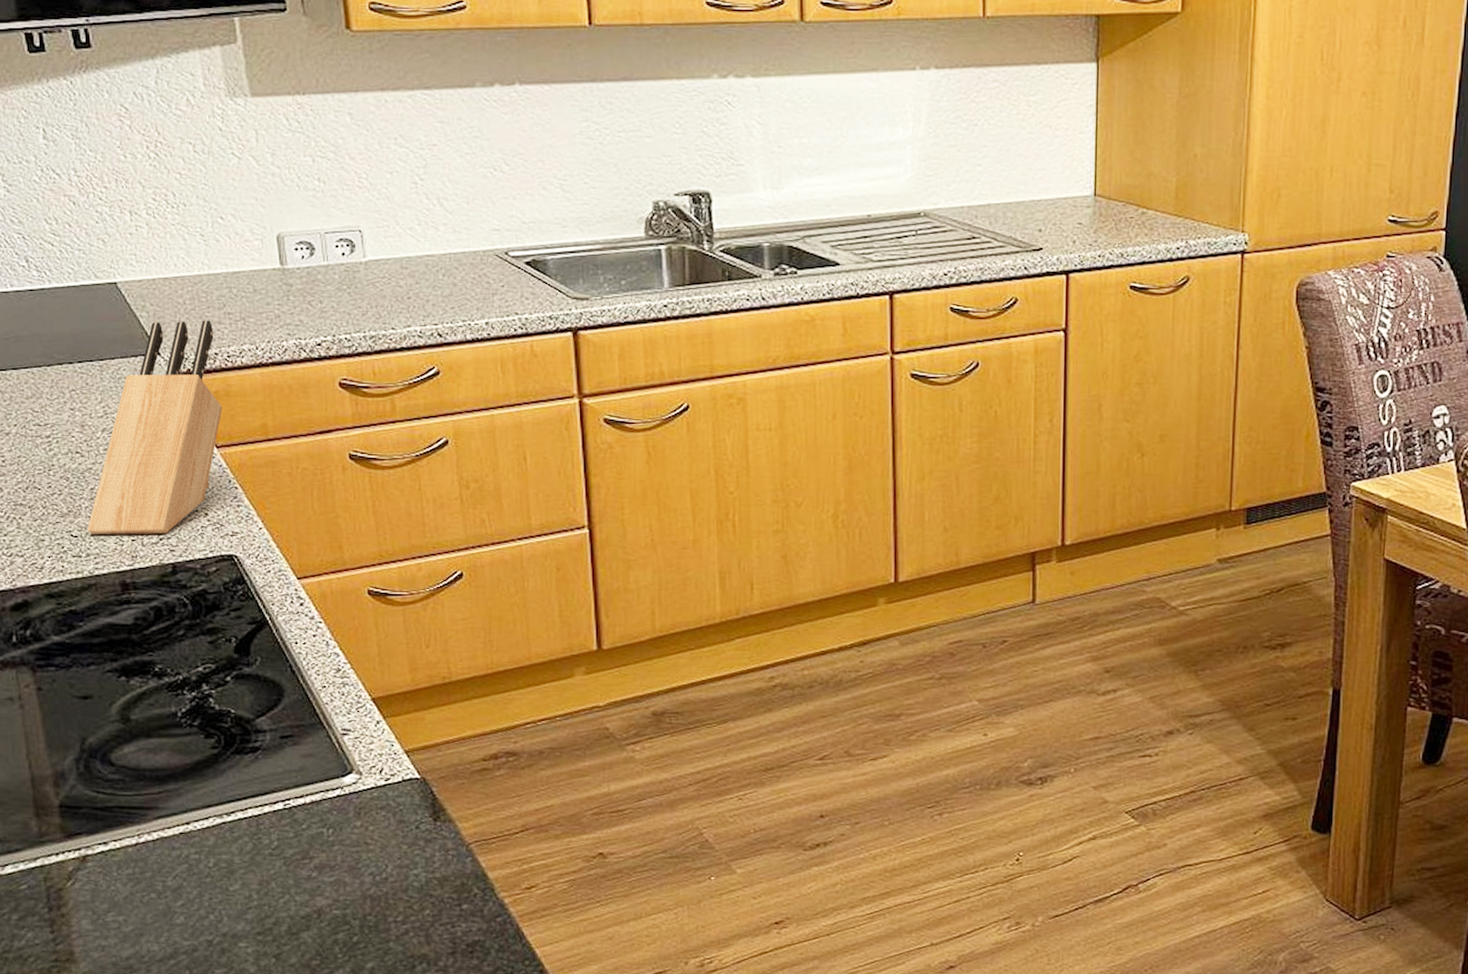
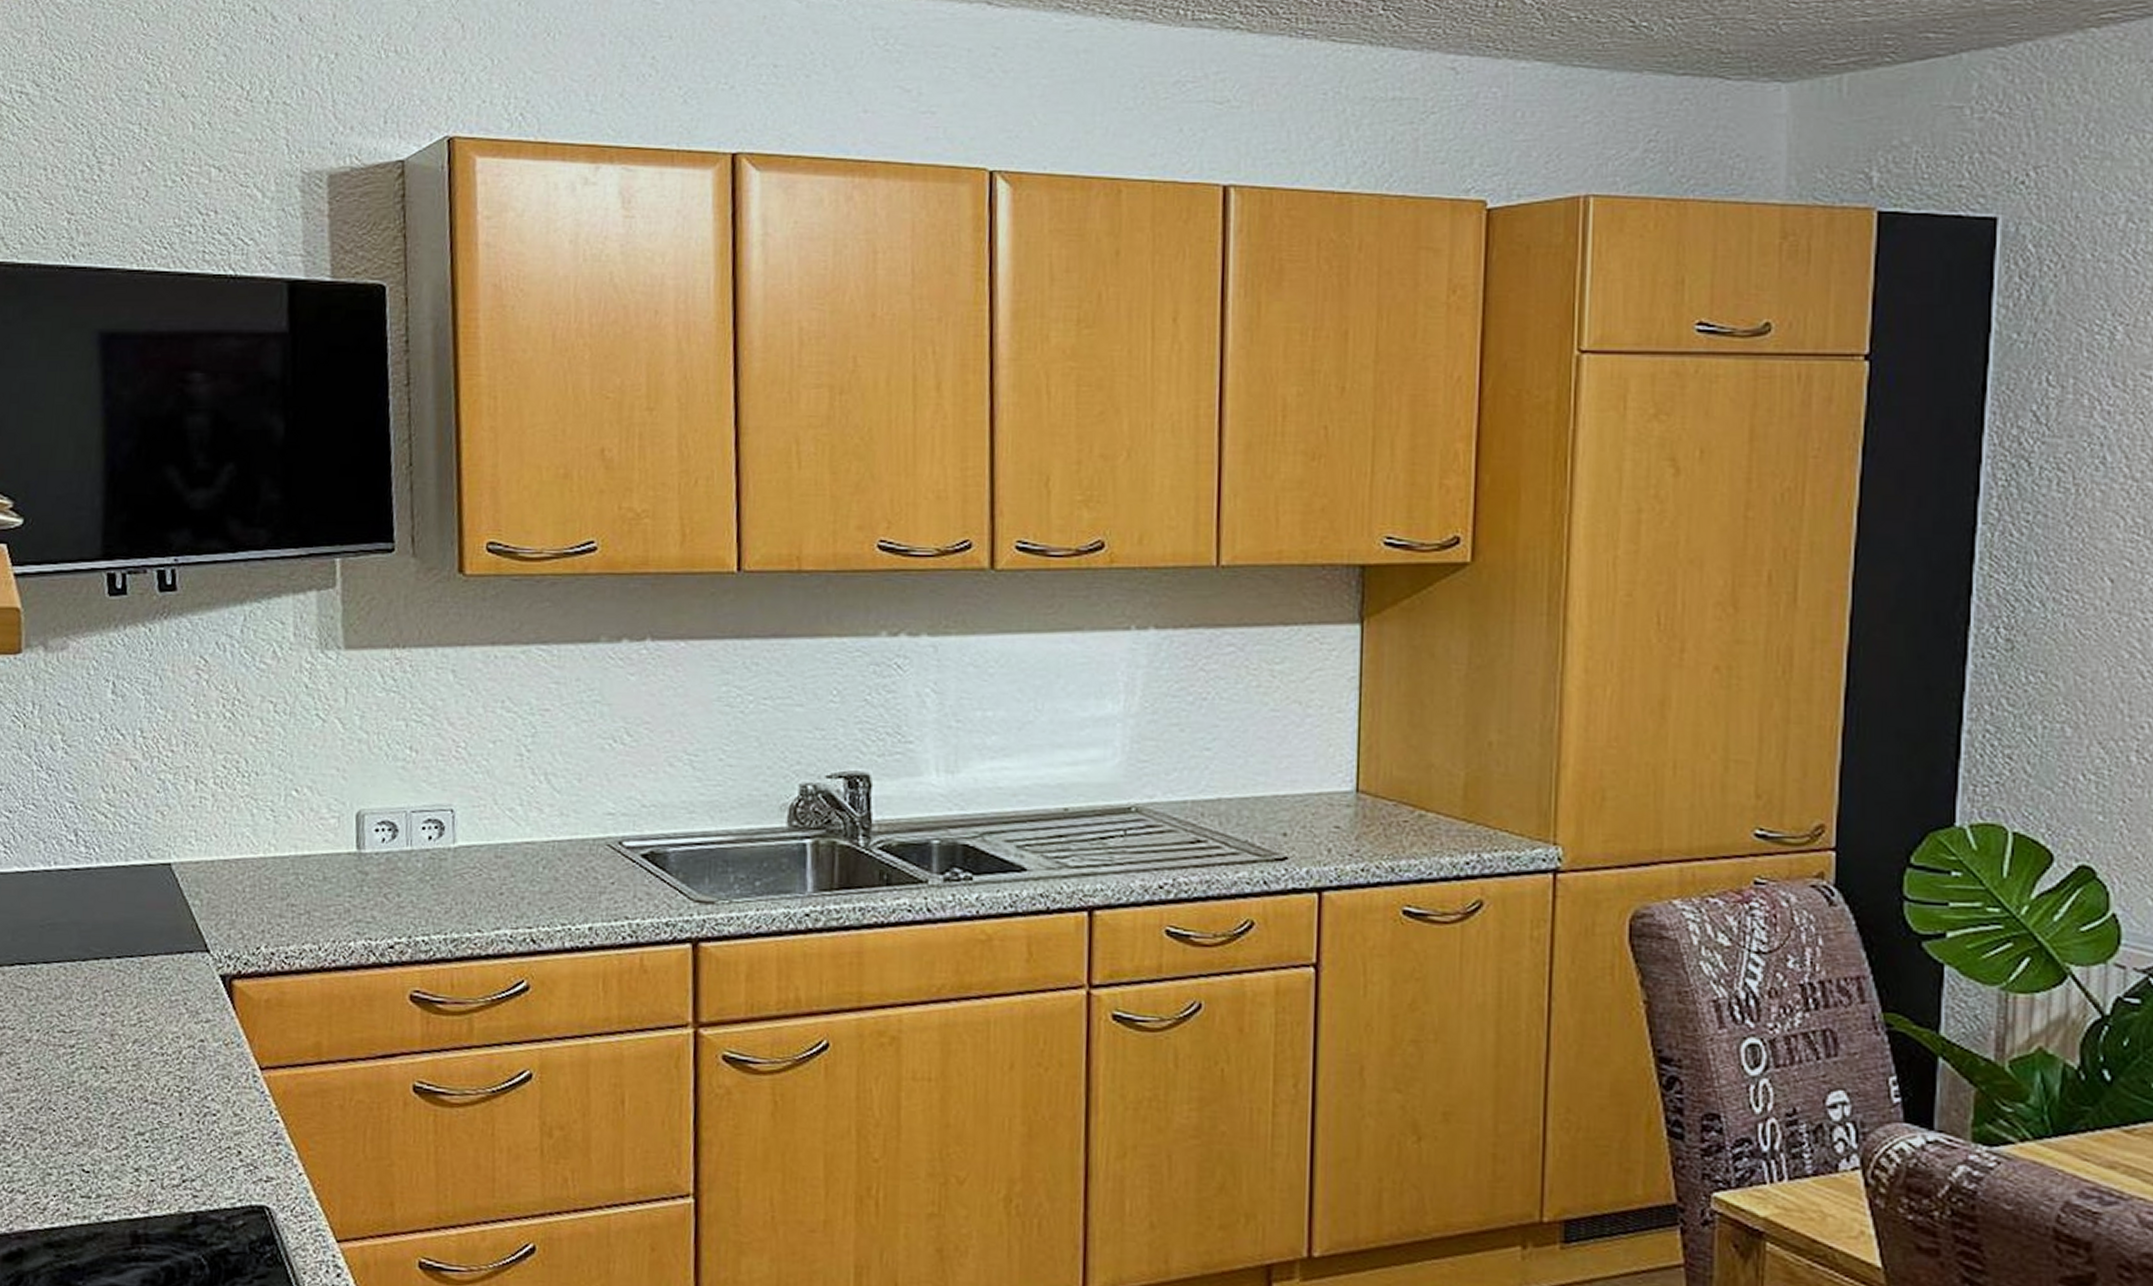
knife block: present [86,320,223,536] -> none [101,911,273,1175]

